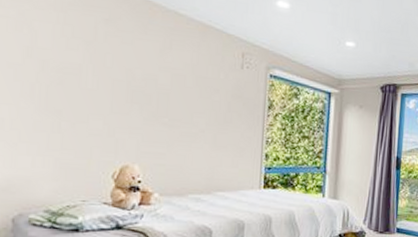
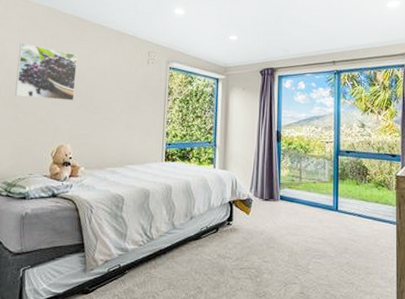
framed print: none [54,26,145,111] -> present [15,43,78,102]

